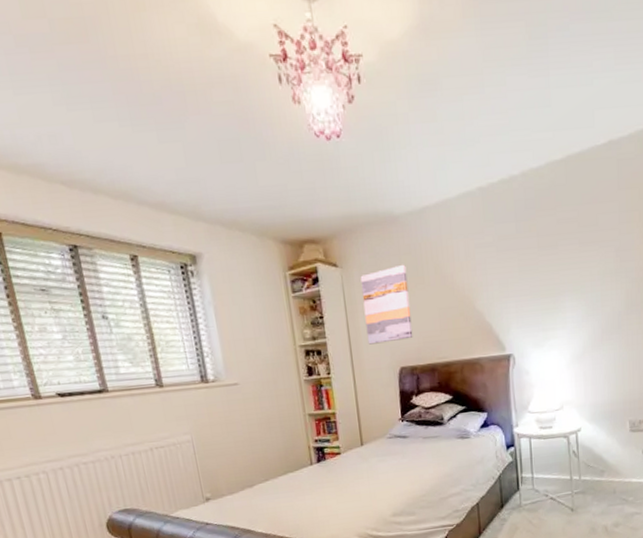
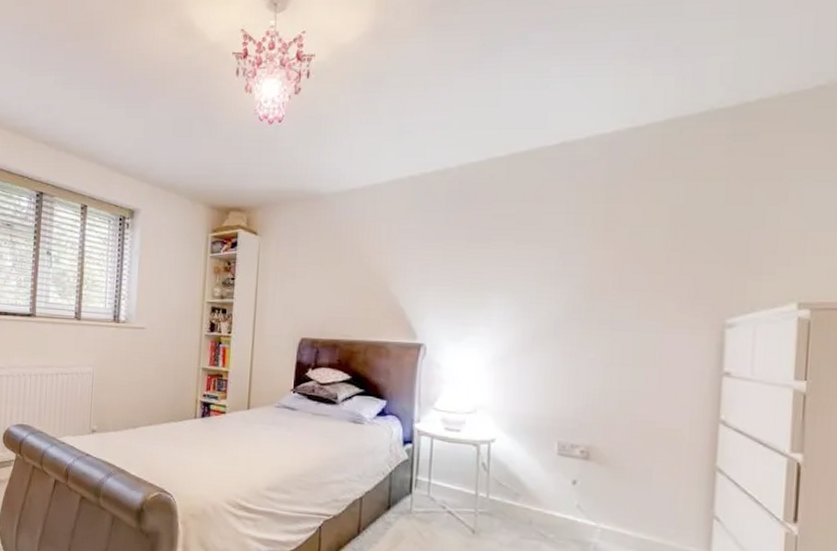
wall art: present [360,264,413,345] -> none [273,239,324,312]

